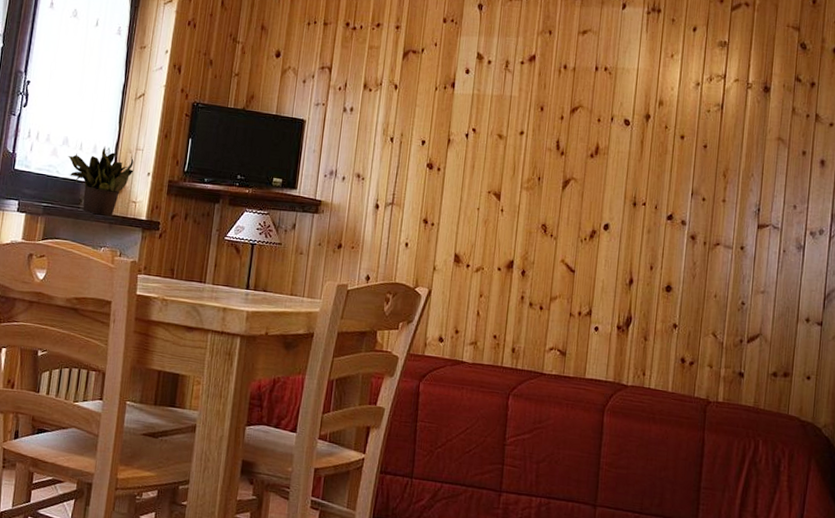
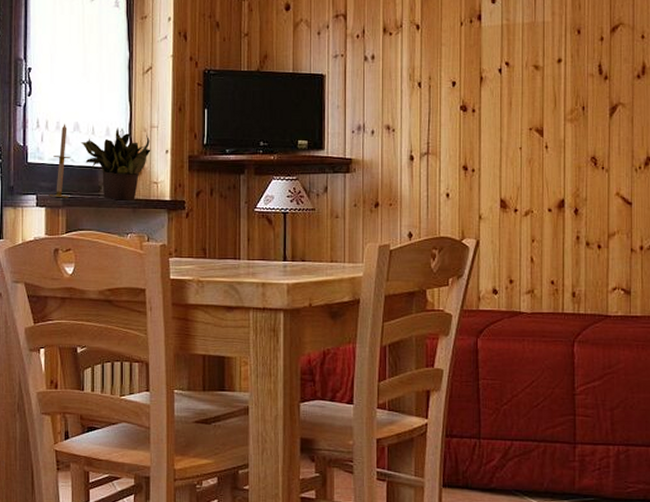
candle: none [30,136,57,207] -> present [49,123,71,198]

